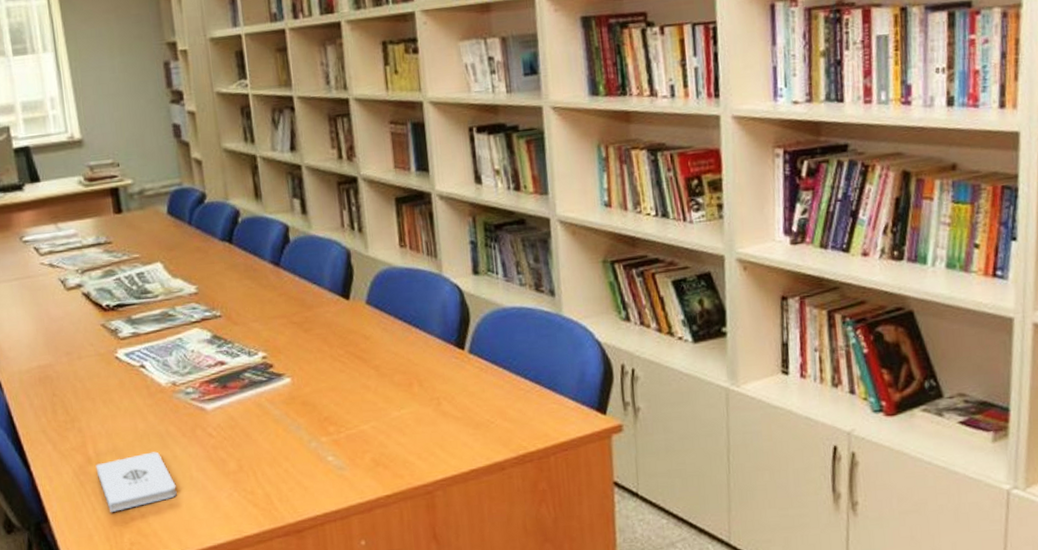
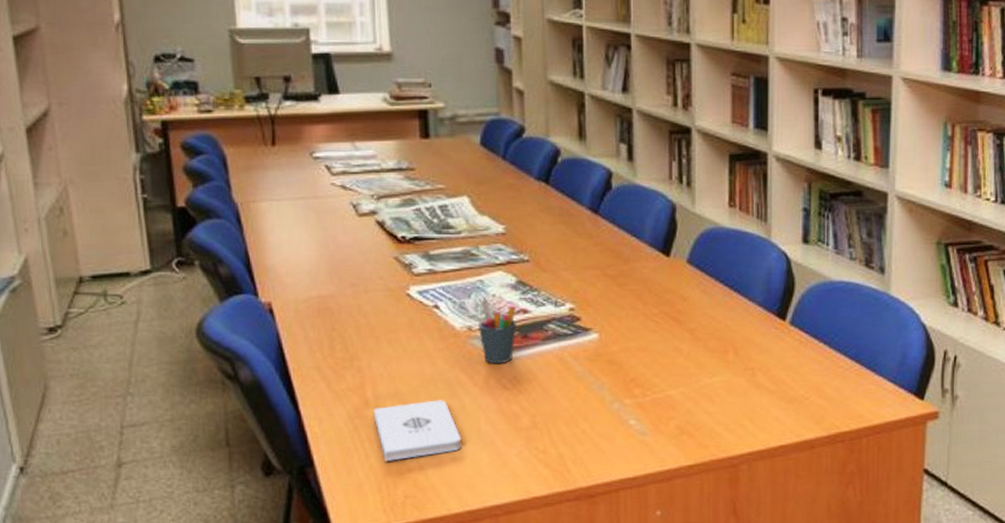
pen holder: none [180,355,217,415] -> present [477,299,517,364]

